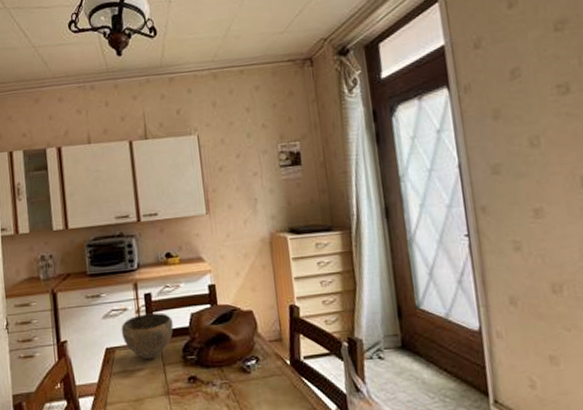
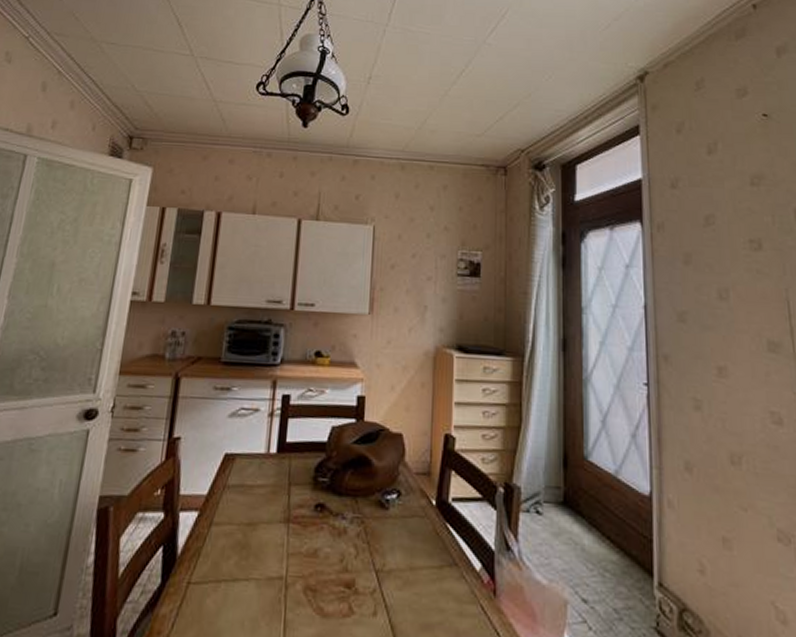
bowl: present [121,312,174,360] -> none [246,418,309,475]

